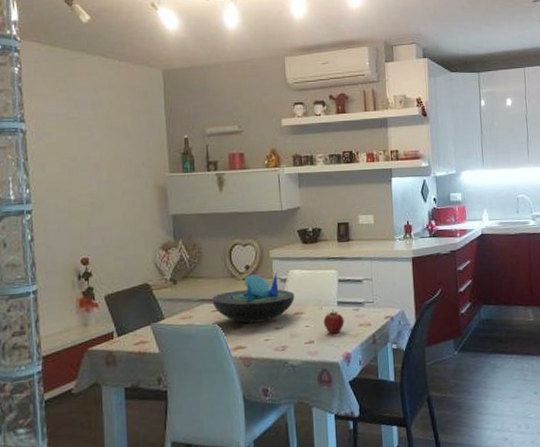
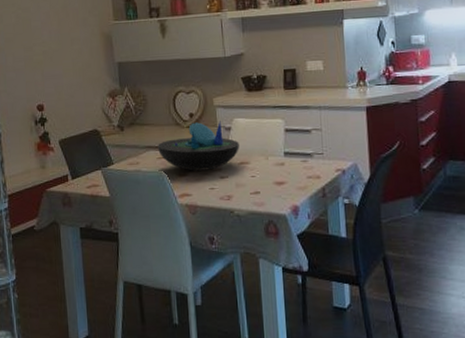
apple: present [323,310,345,334] -> none [269,160,292,185]

